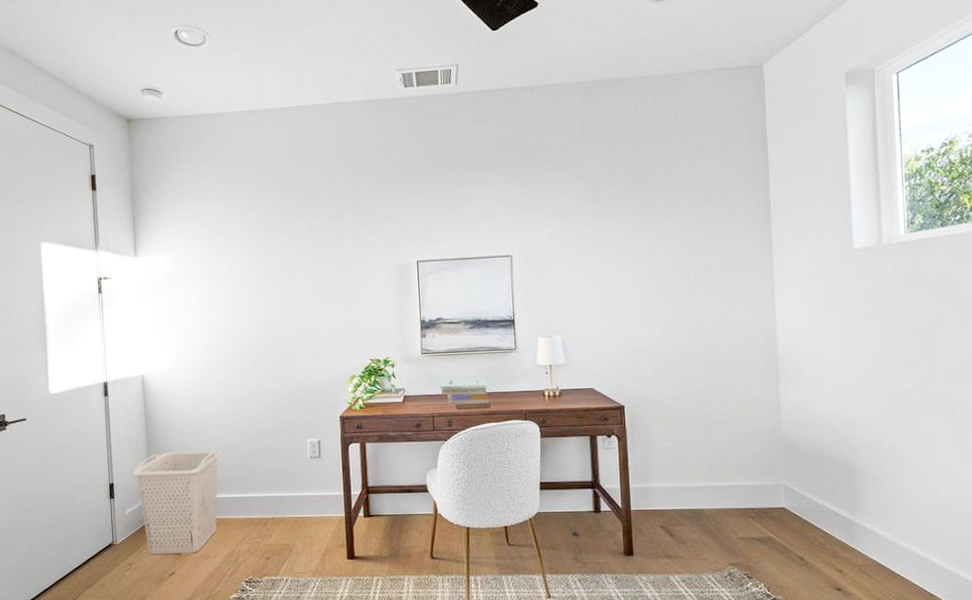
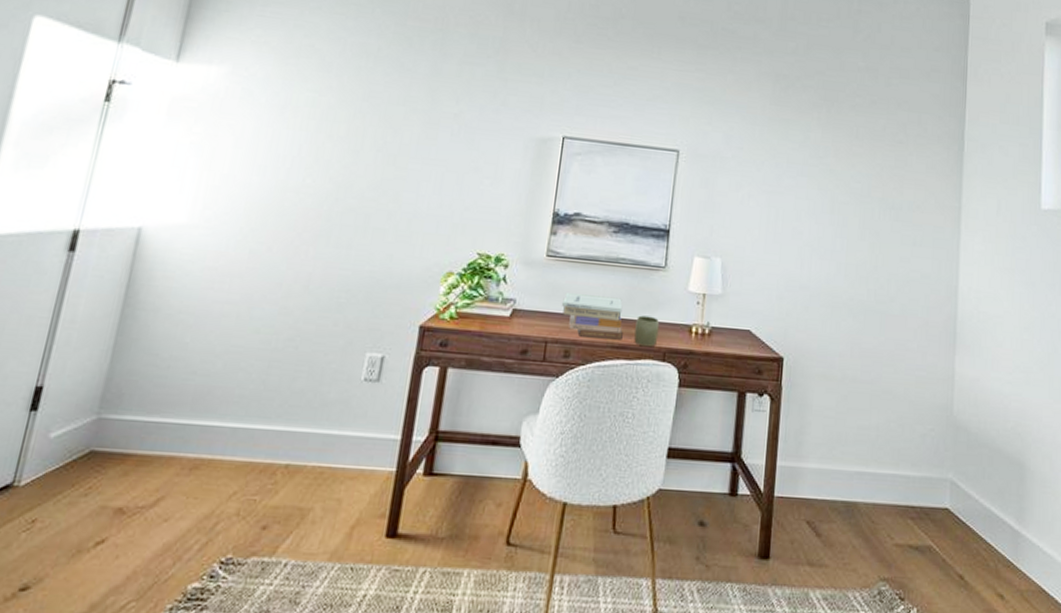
laundry basket: present [131,450,223,554] -> none [70,347,235,511]
mug: none [498,388,519,411] -> present [634,315,660,348]

